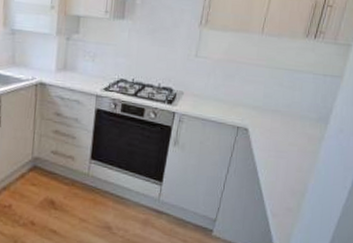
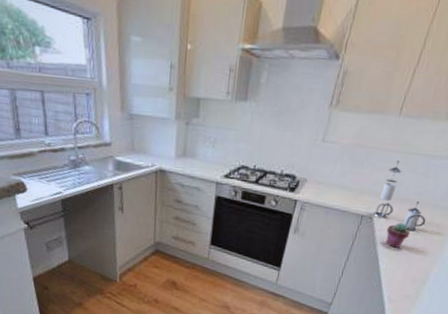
coffee maker: none [247,74,298,141] -> present [372,160,426,230]
potted succulent: none [262,133,285,159] -> present [386,222,411,248]

